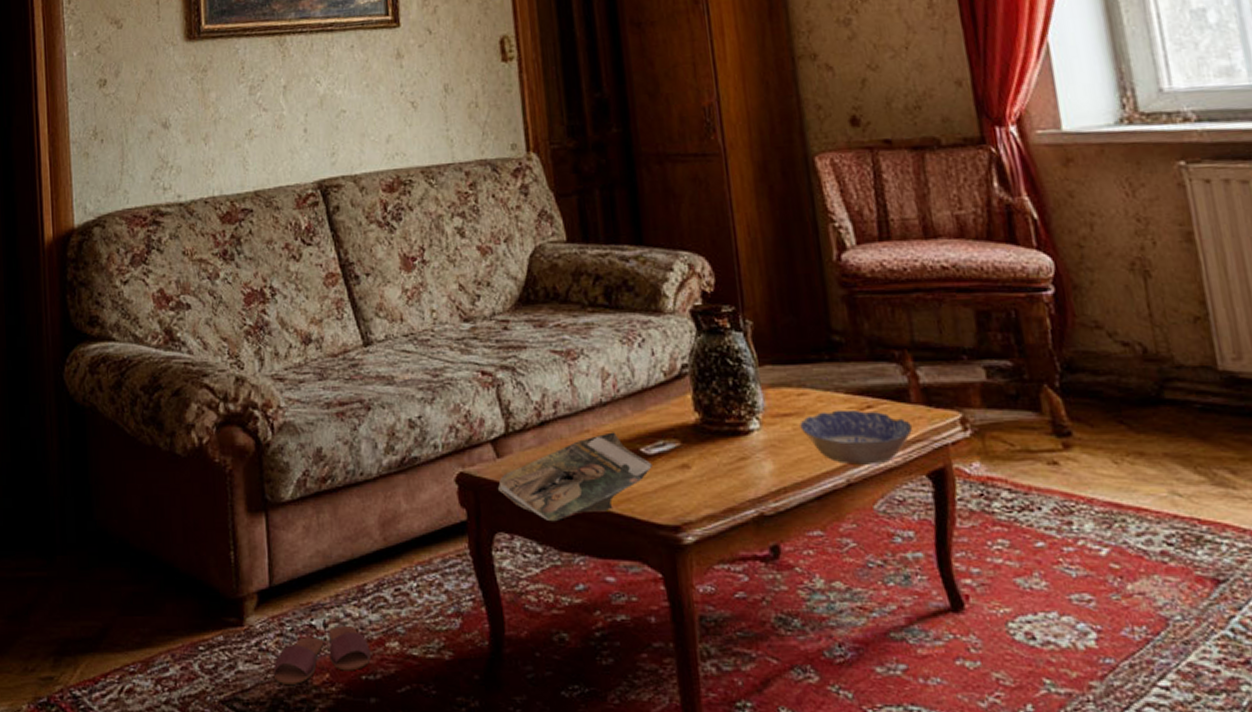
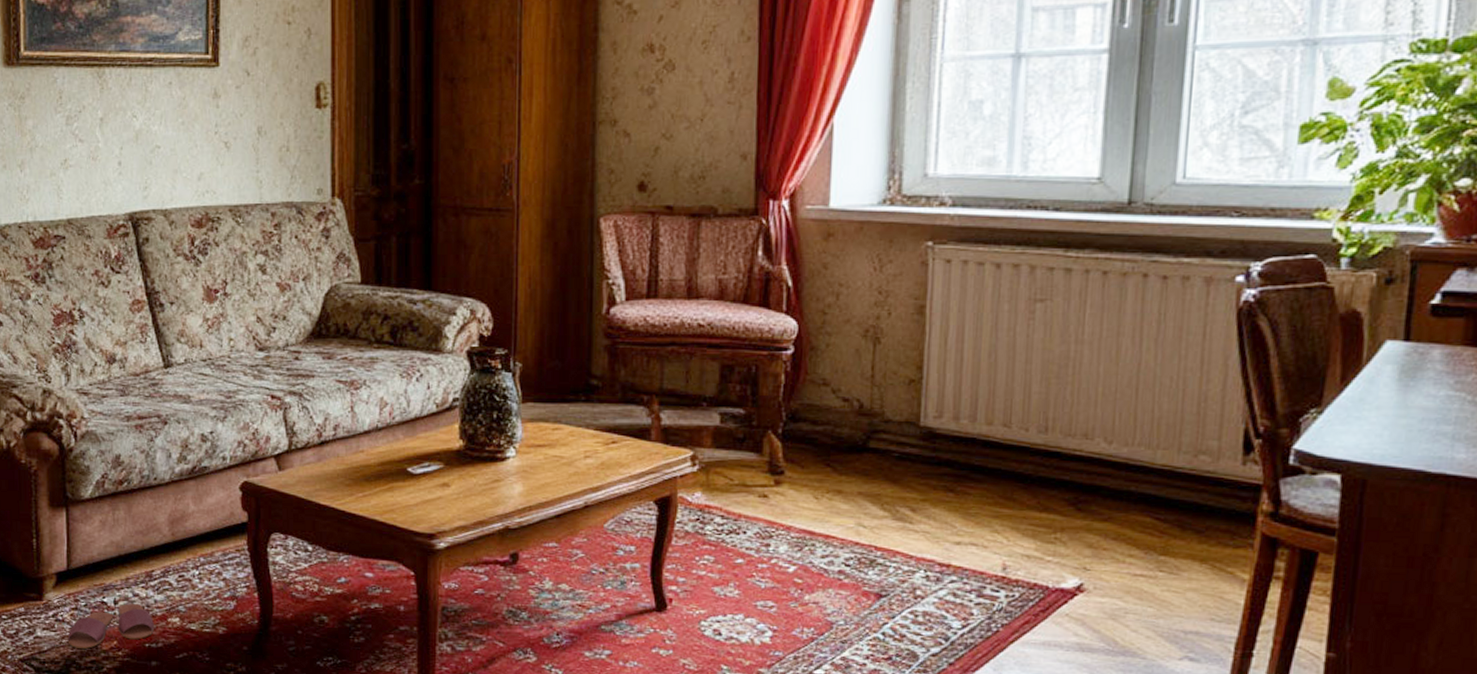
magazine: present [498,432,652,522] -> none [278,453,416,526]
bowl: present [800,409,913,465] -> none [551,443,649,491]

